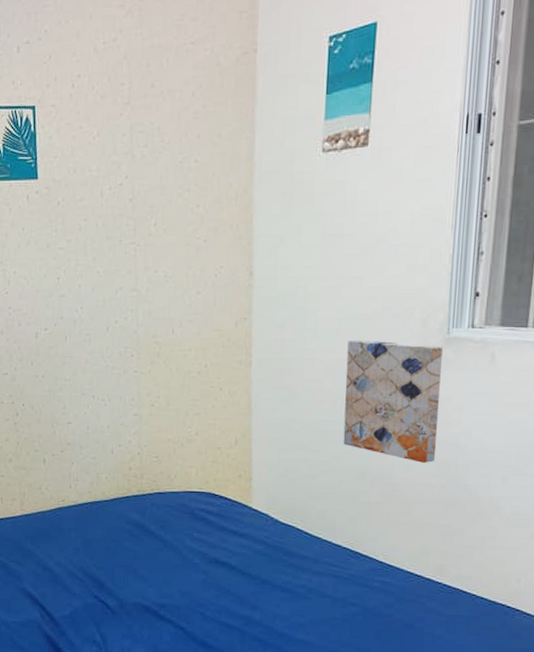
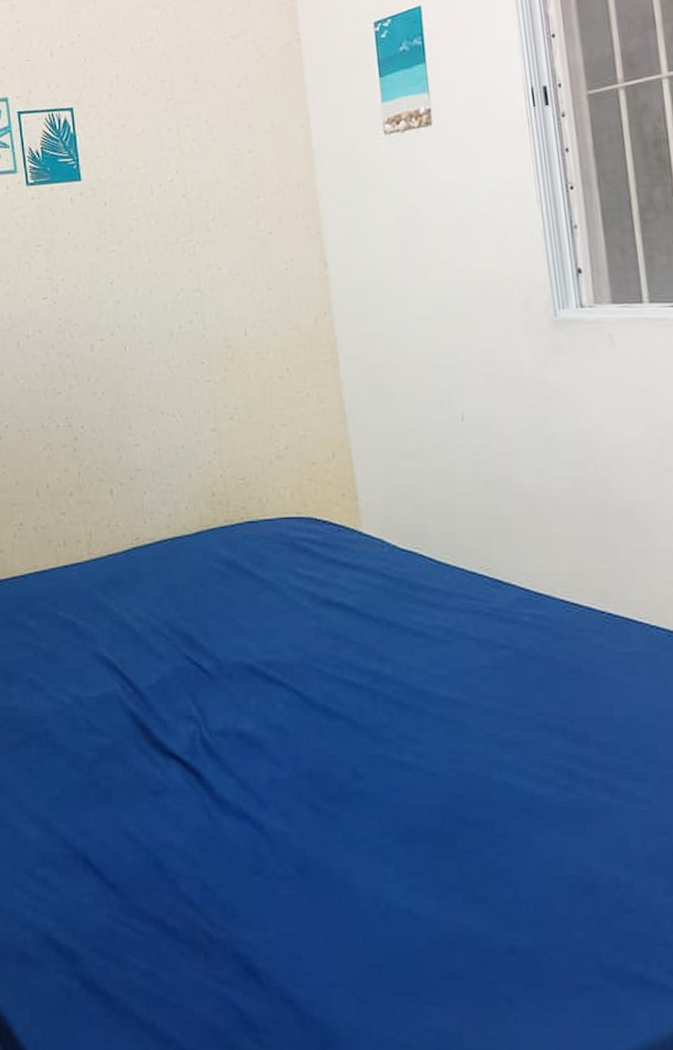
wall art: present [343,340,443,463] -> none [444,328,569,465]

